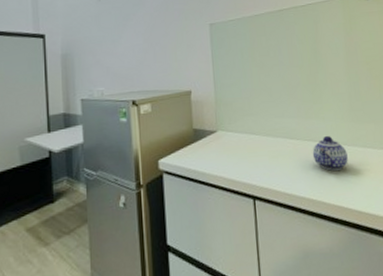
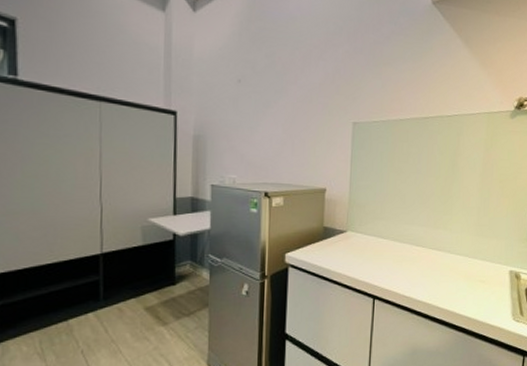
teapot: present [312,135,348,171] -> none [435,246,467,279]

